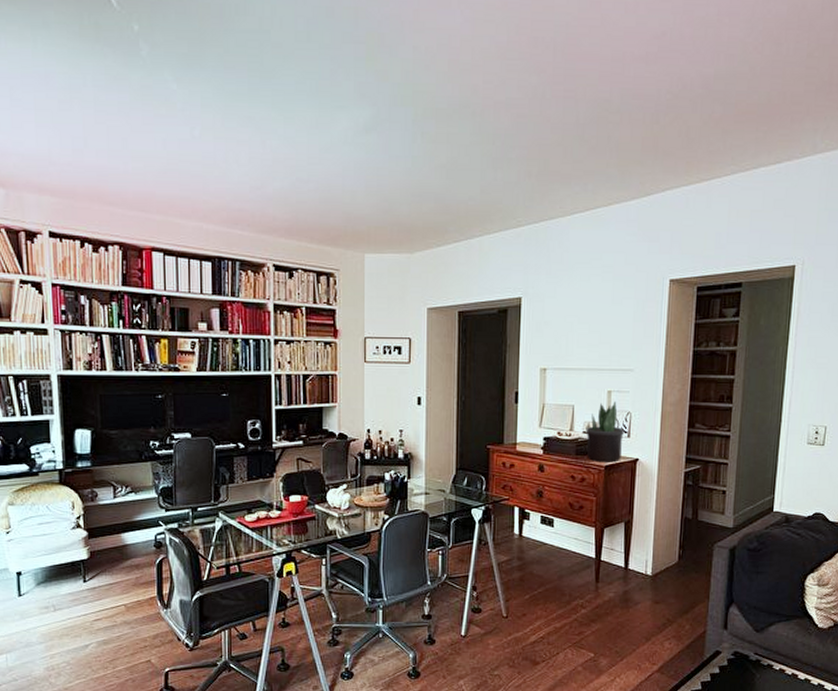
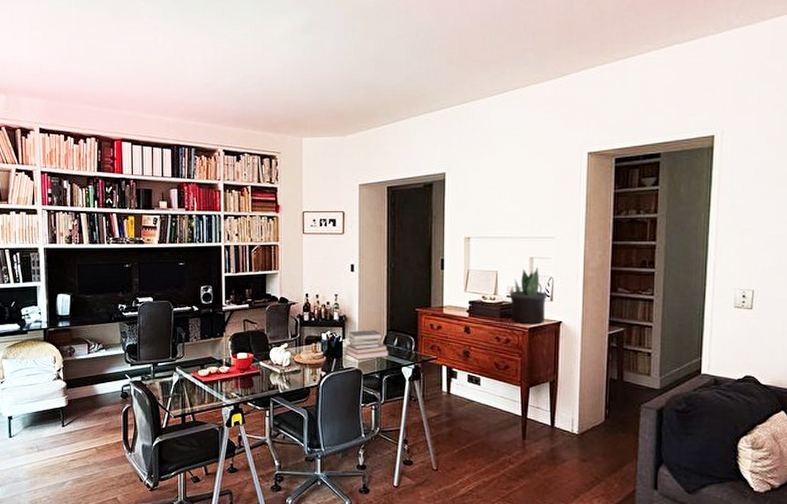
books: none [410,469,457,501] -> present [345,330,388,360]

